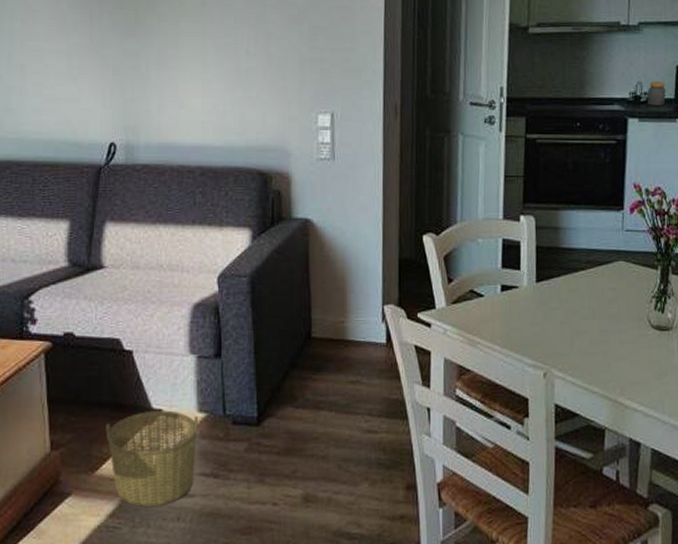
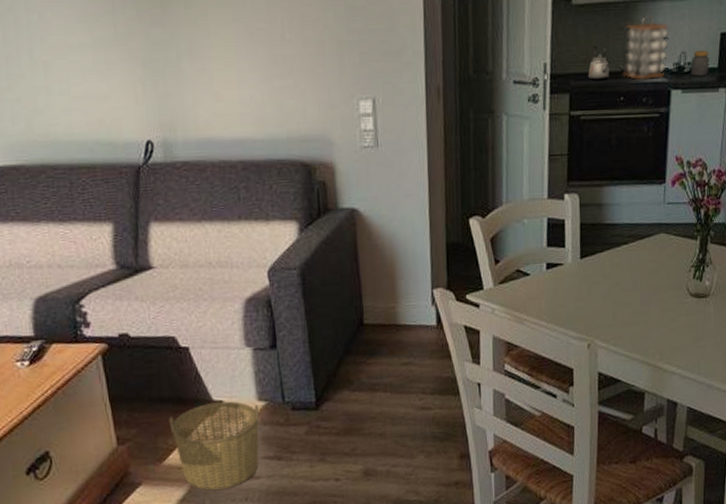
kettle: none [544,72,566,106] -> present [588,45,610,81]
spice rack: none [579,46,625,108] -> present [622,15,669,81]

